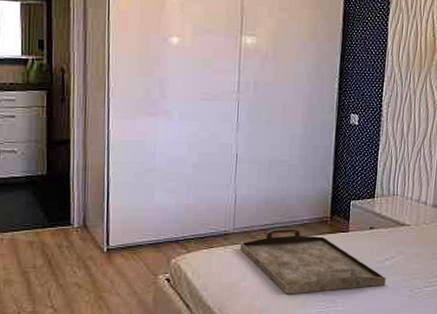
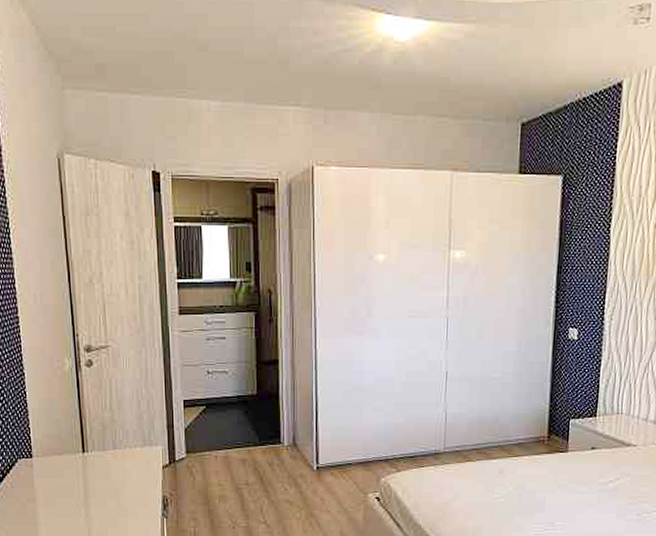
serving tray: present [240,228,386,295] -> none [451,447,610,516]

